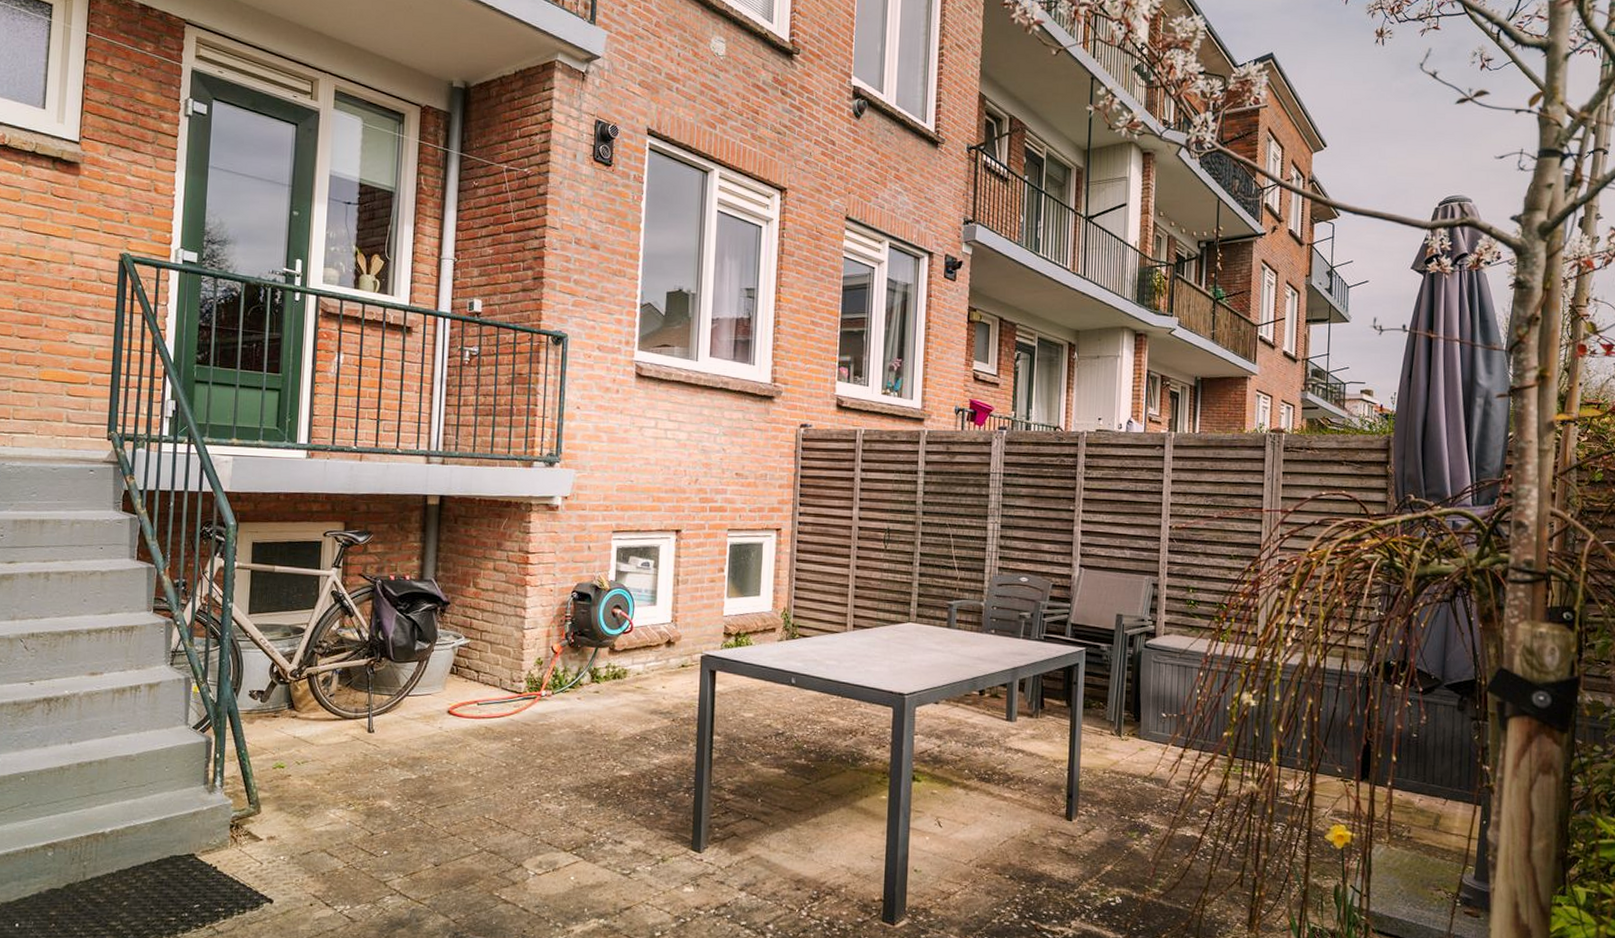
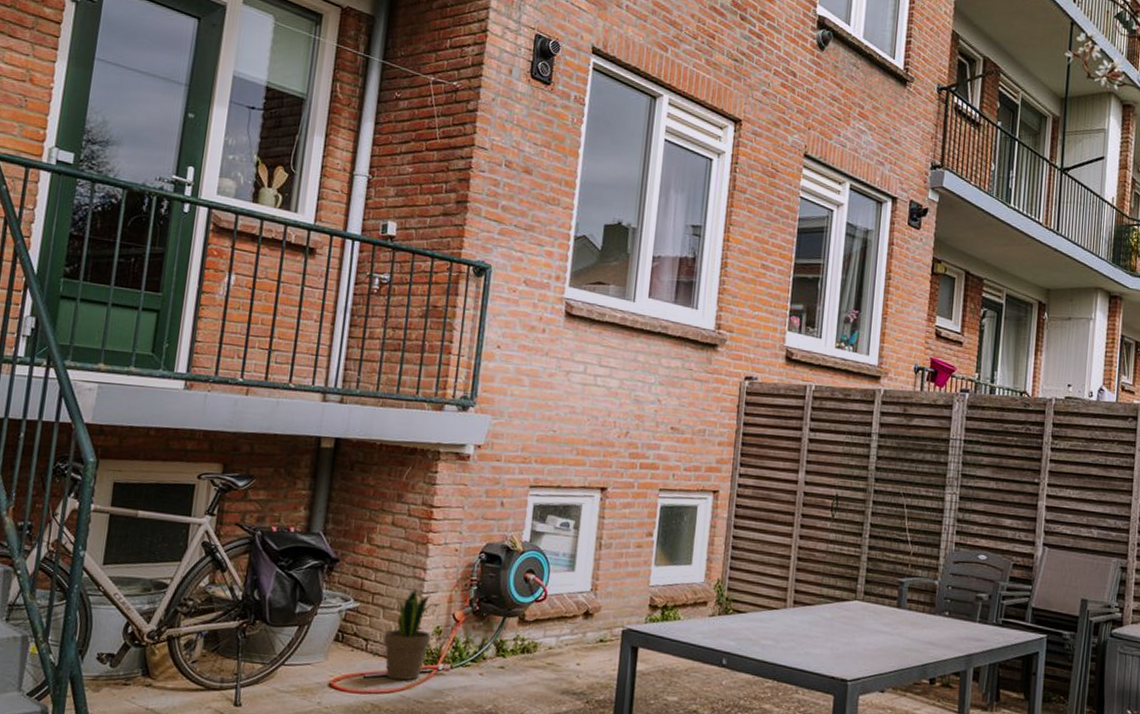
potted plant: none [492,626,540,706] -> present [383,589,440,681]

